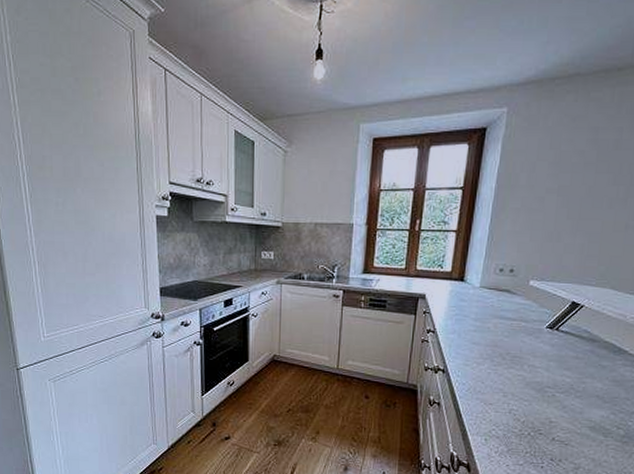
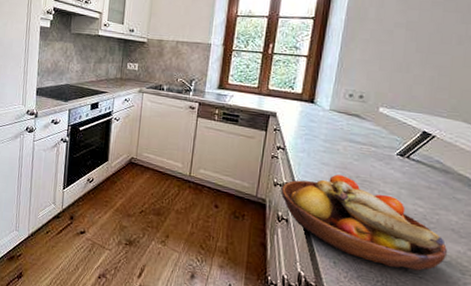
fruit bowl: none [432,353,592,438] -> present [280,174,447,271]

